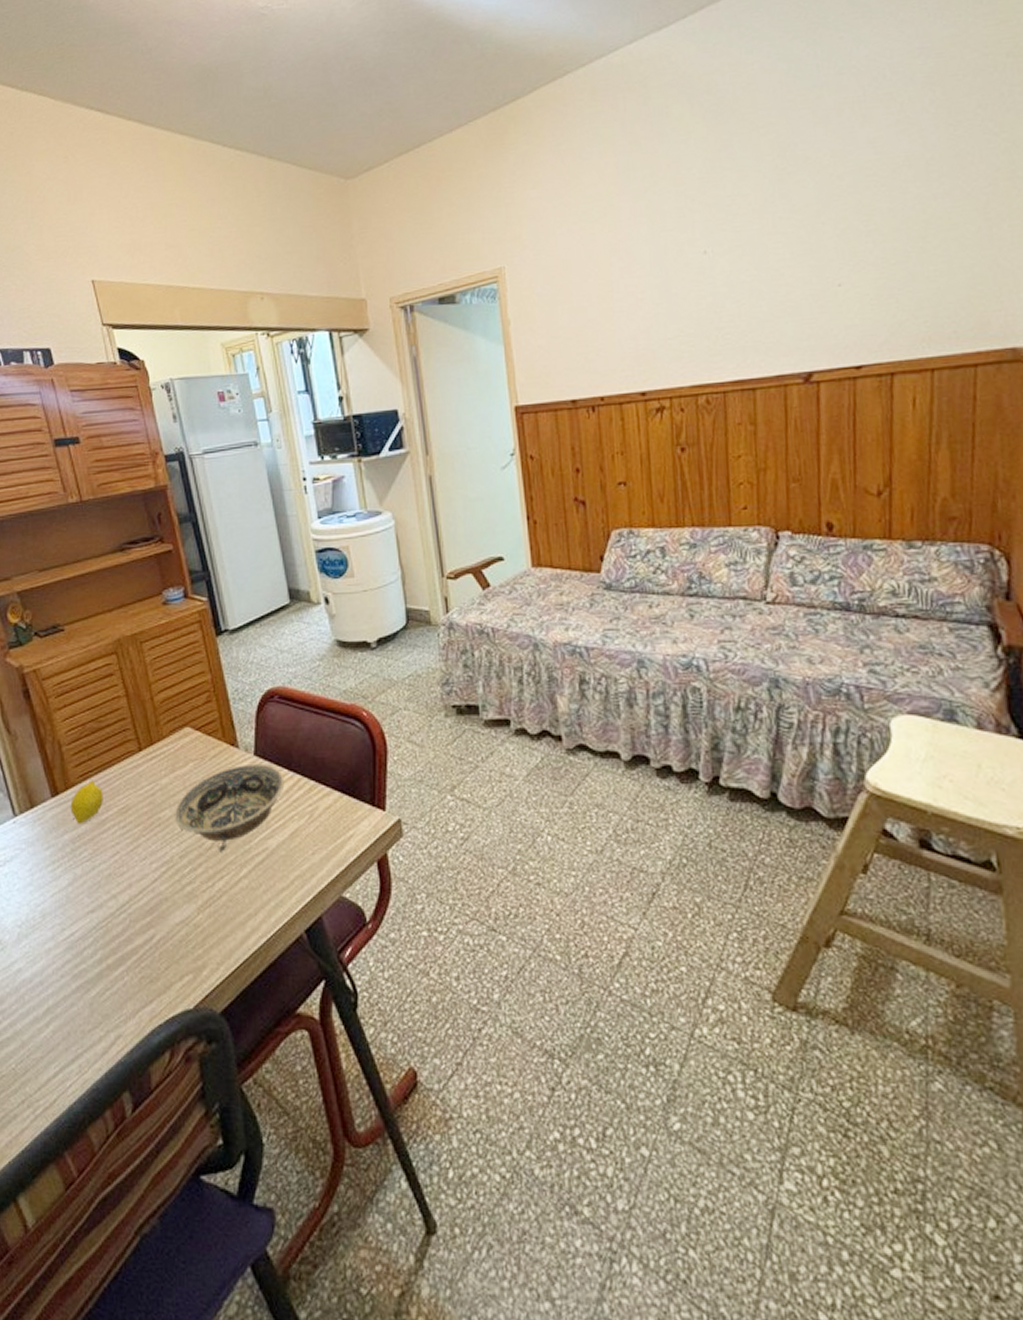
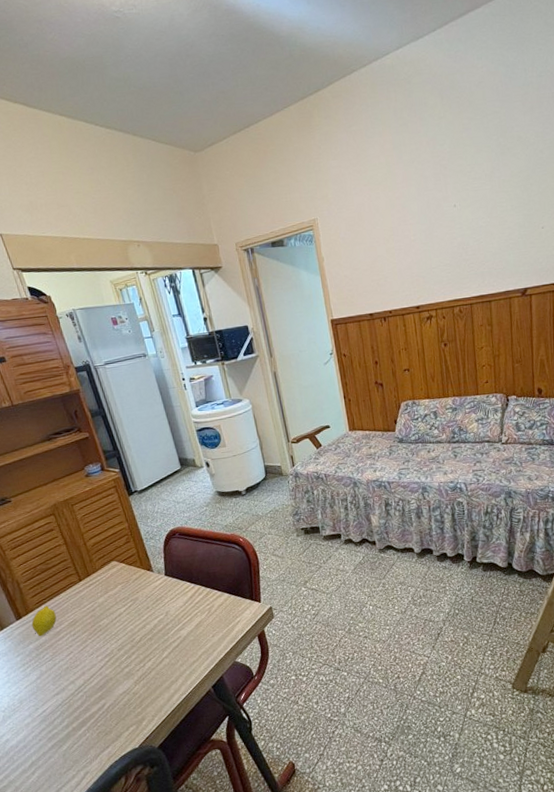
bowl: present [174,763,285,852] -> none [110,580,189,643]

